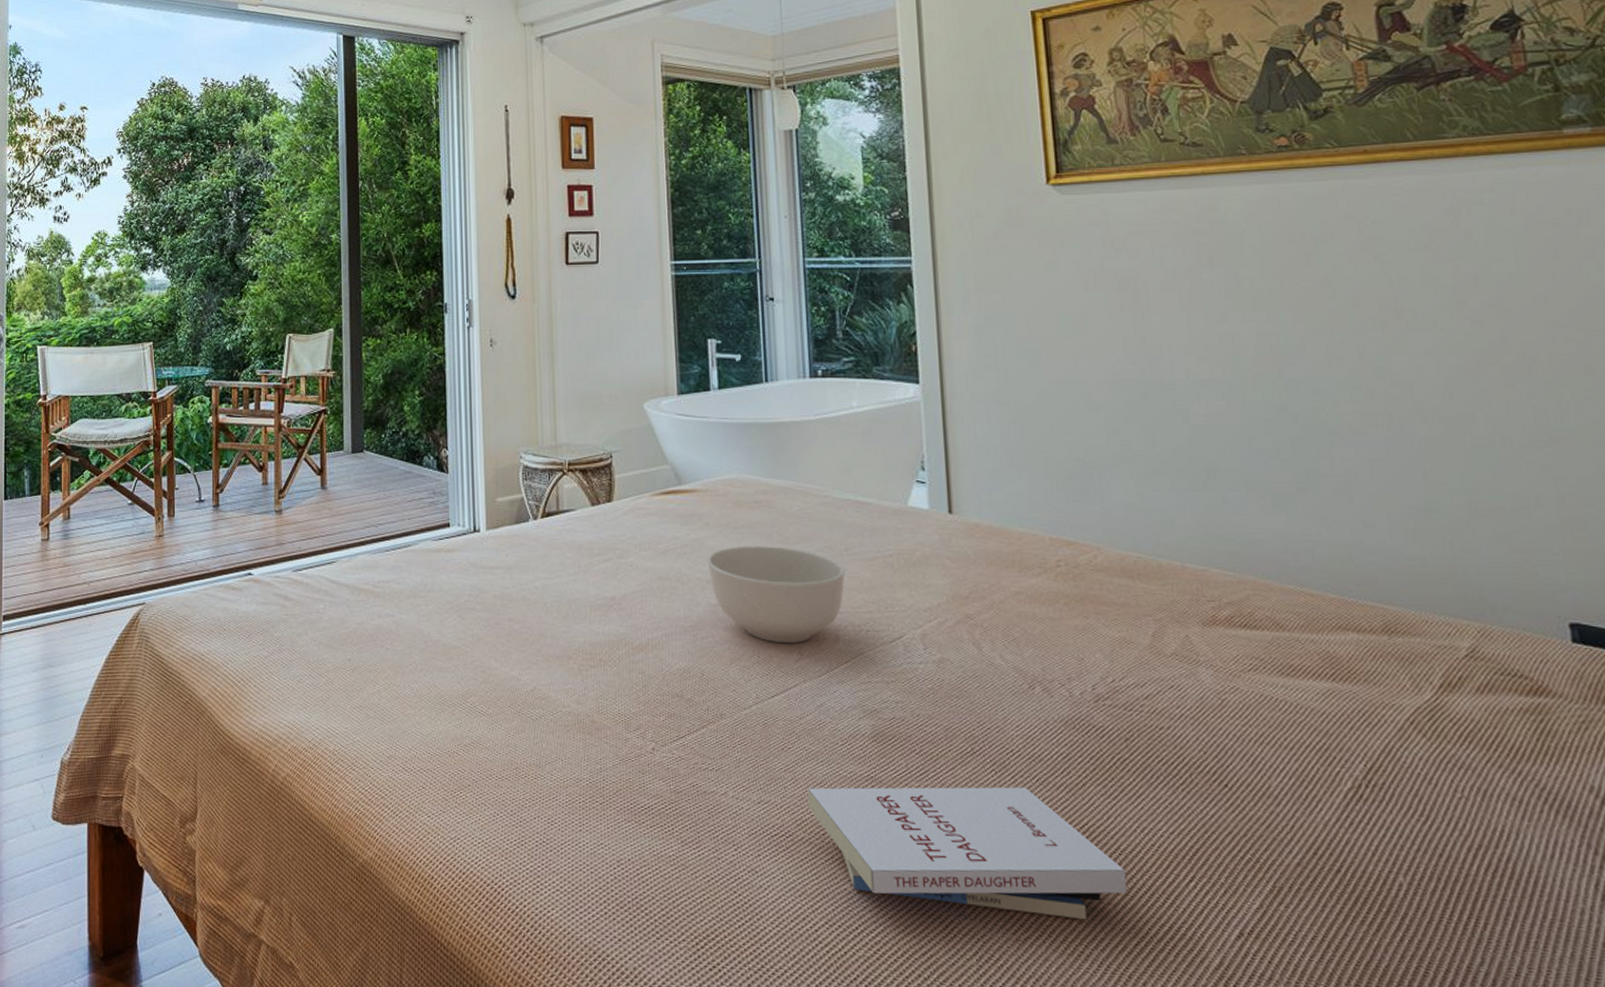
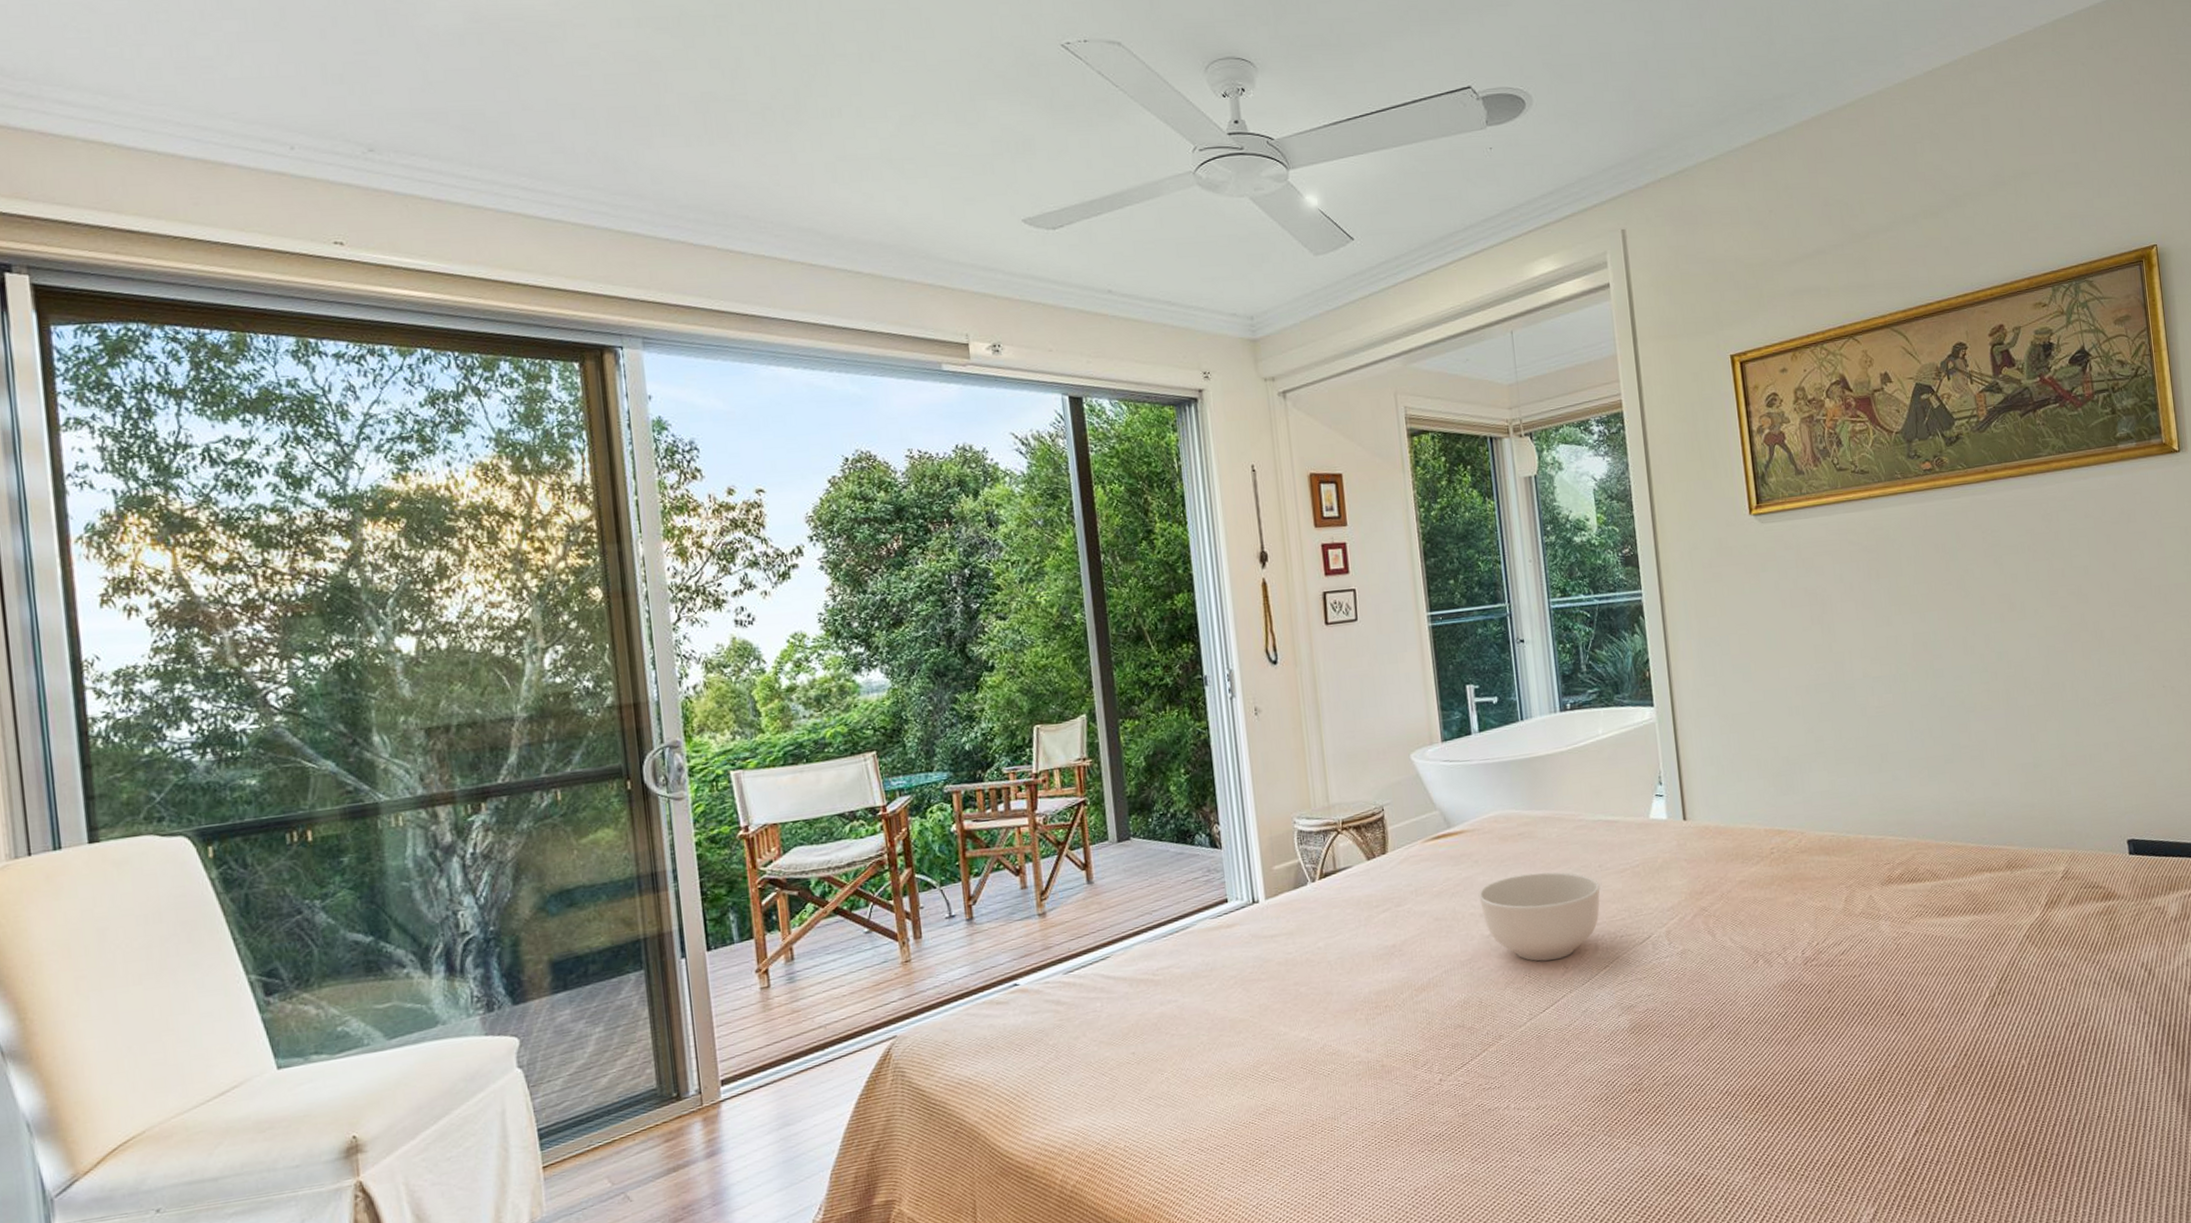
books: present [808,786,1128,920] -> none [1579,1048,1835,1167]

